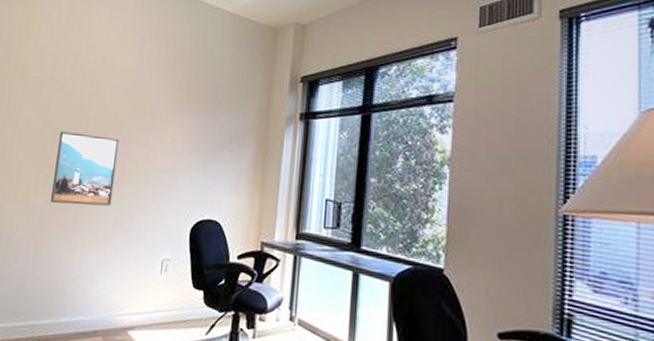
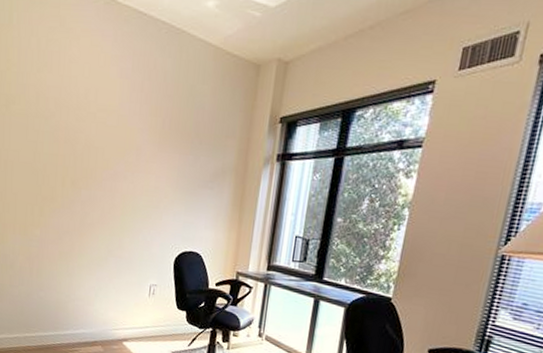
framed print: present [51,131,120,207] -> none [47,166,107,238]

